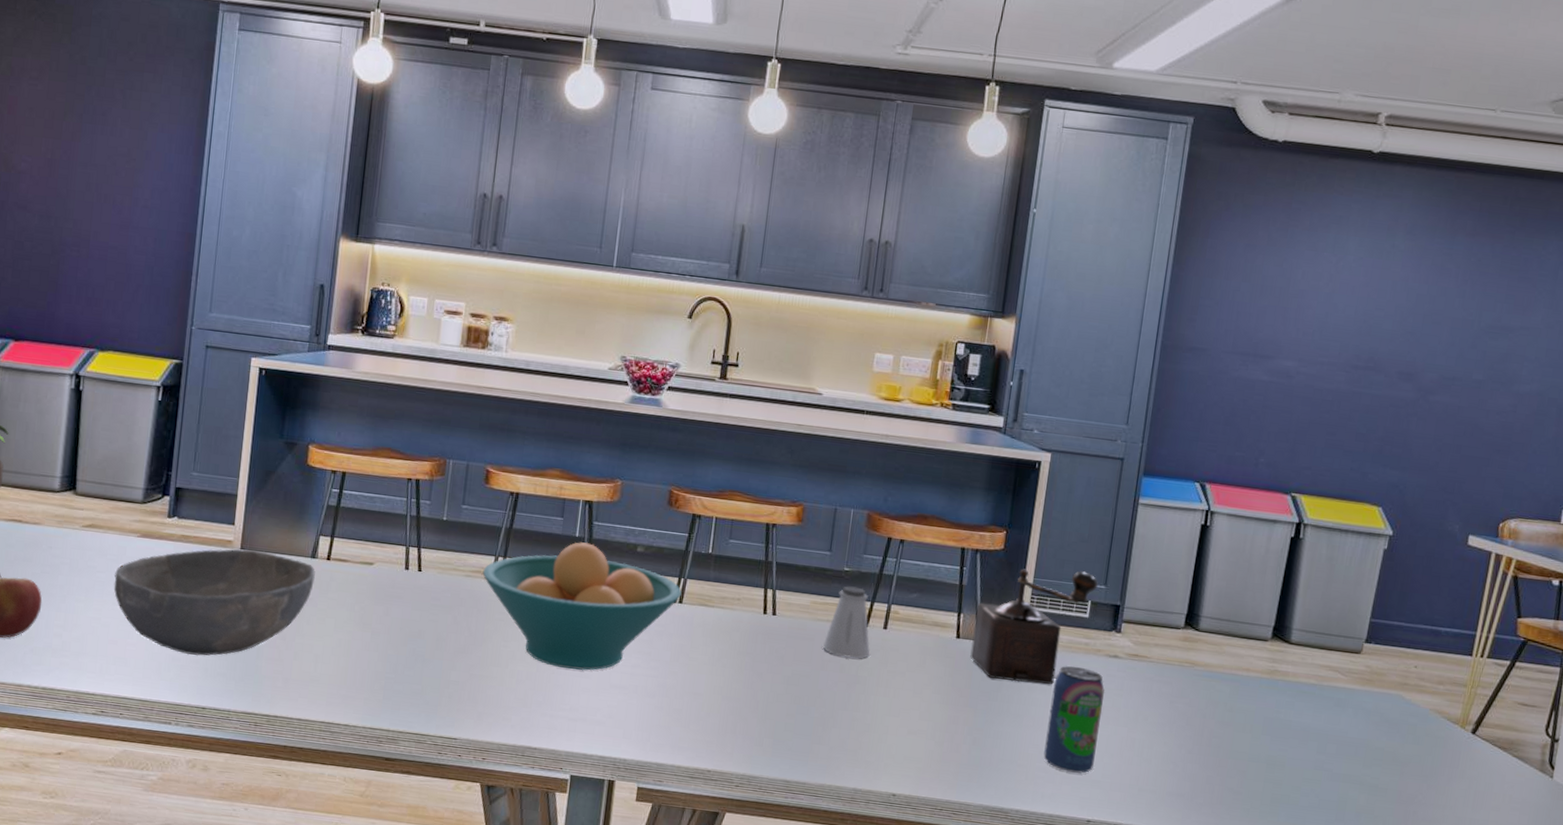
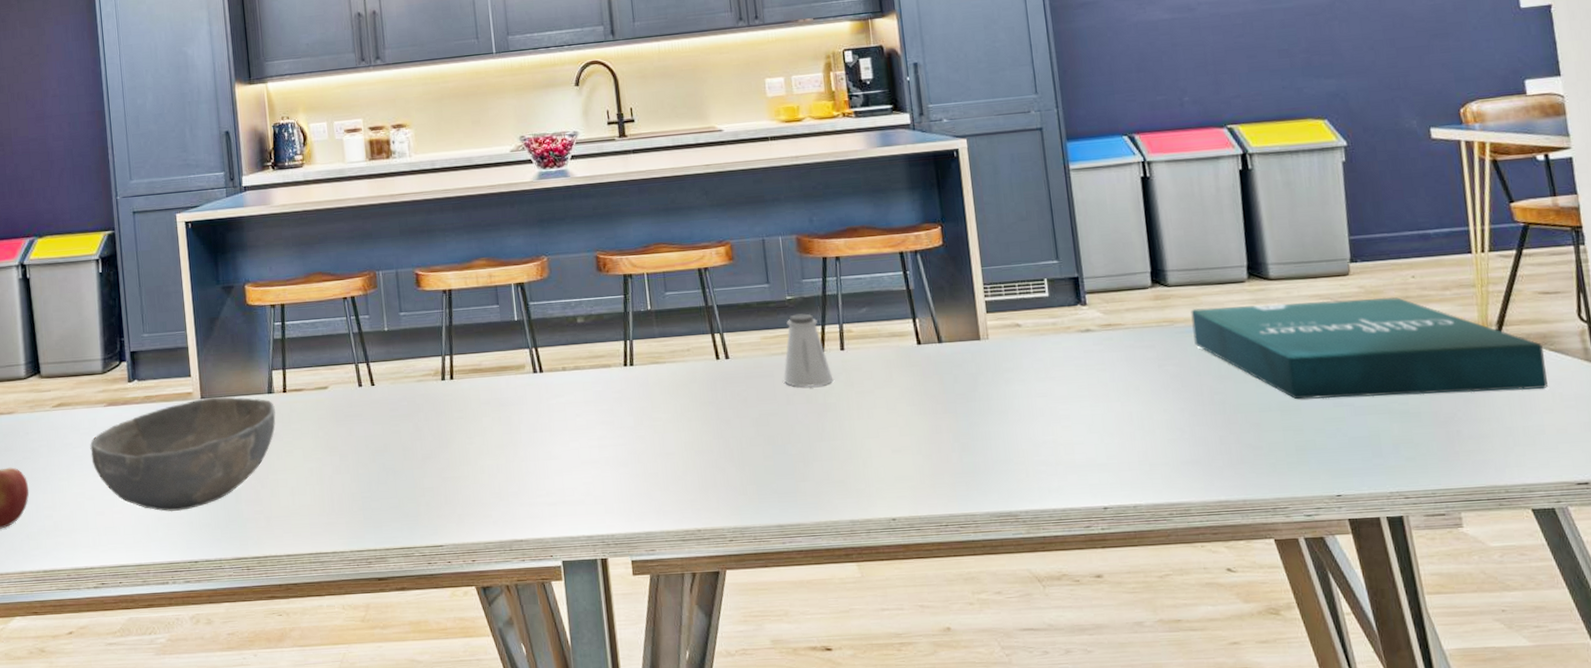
fruit bowl: present [482,542,682,671] -> none [433,324,631,454]
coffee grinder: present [970,568,1098,685] -> none [930,250,1050,378]
beverage can: present [1043,666,1105,774] -> none [1030,348,1095,461]
pizza box: none [1208,656,1508,789] -> present [1191,297,1548,400]

